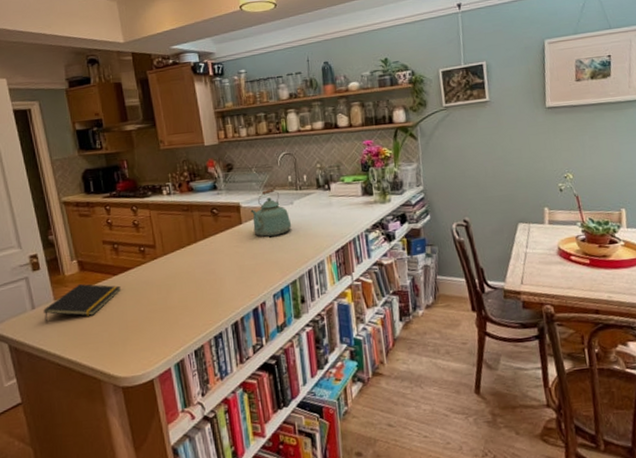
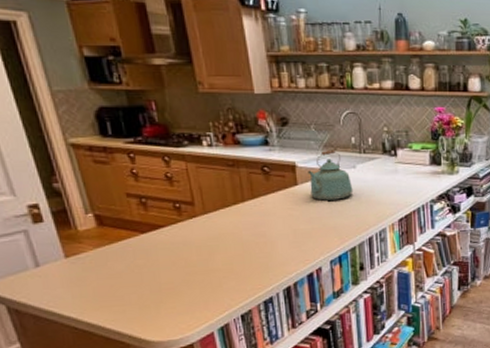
notepad: present [43,284,121,322] -> none [51,241,152,282]

